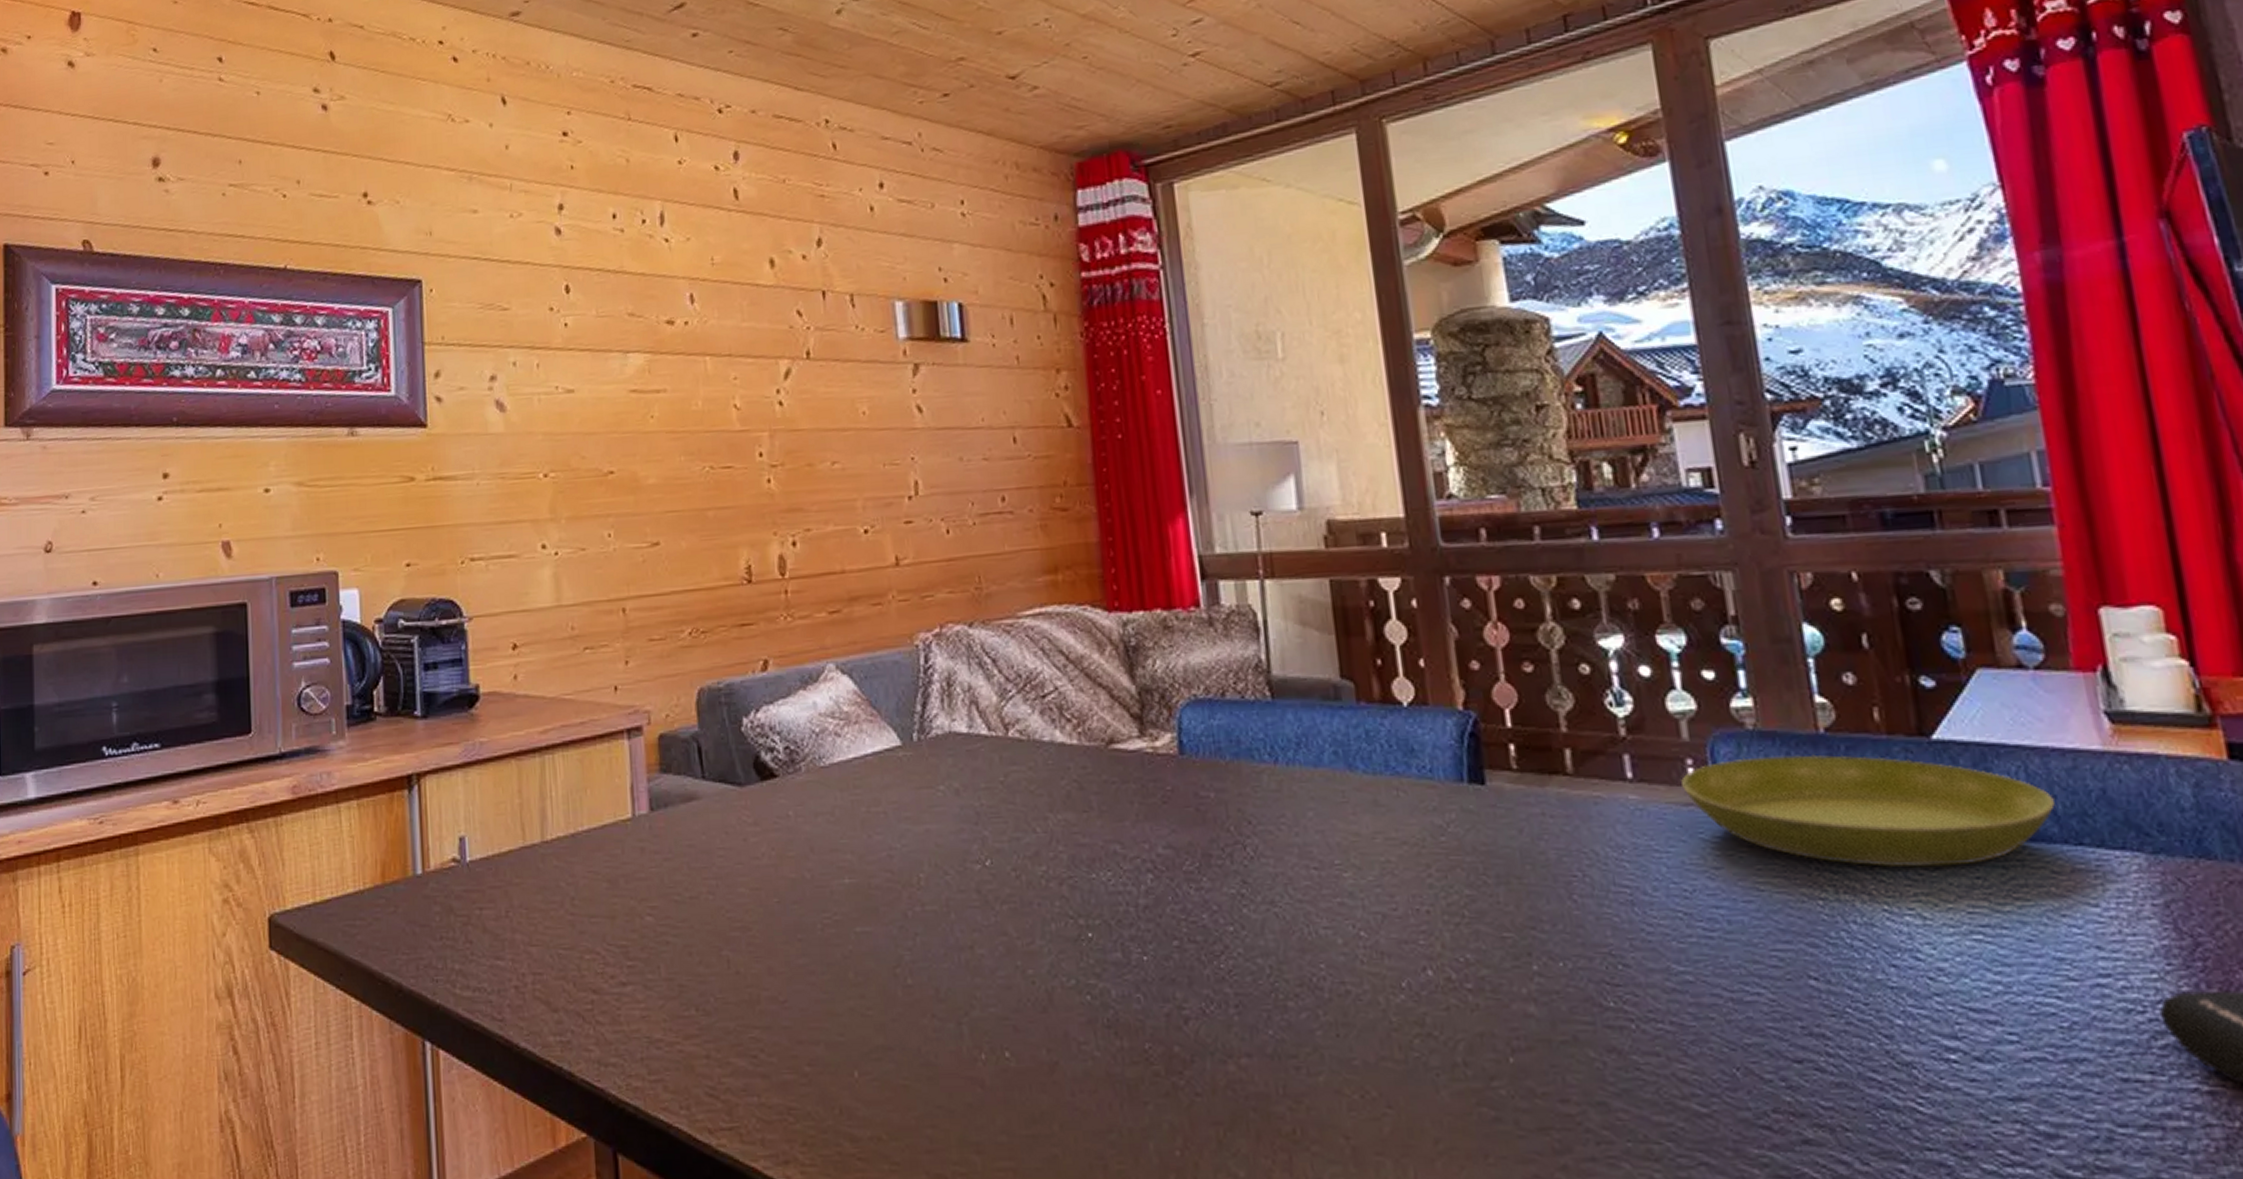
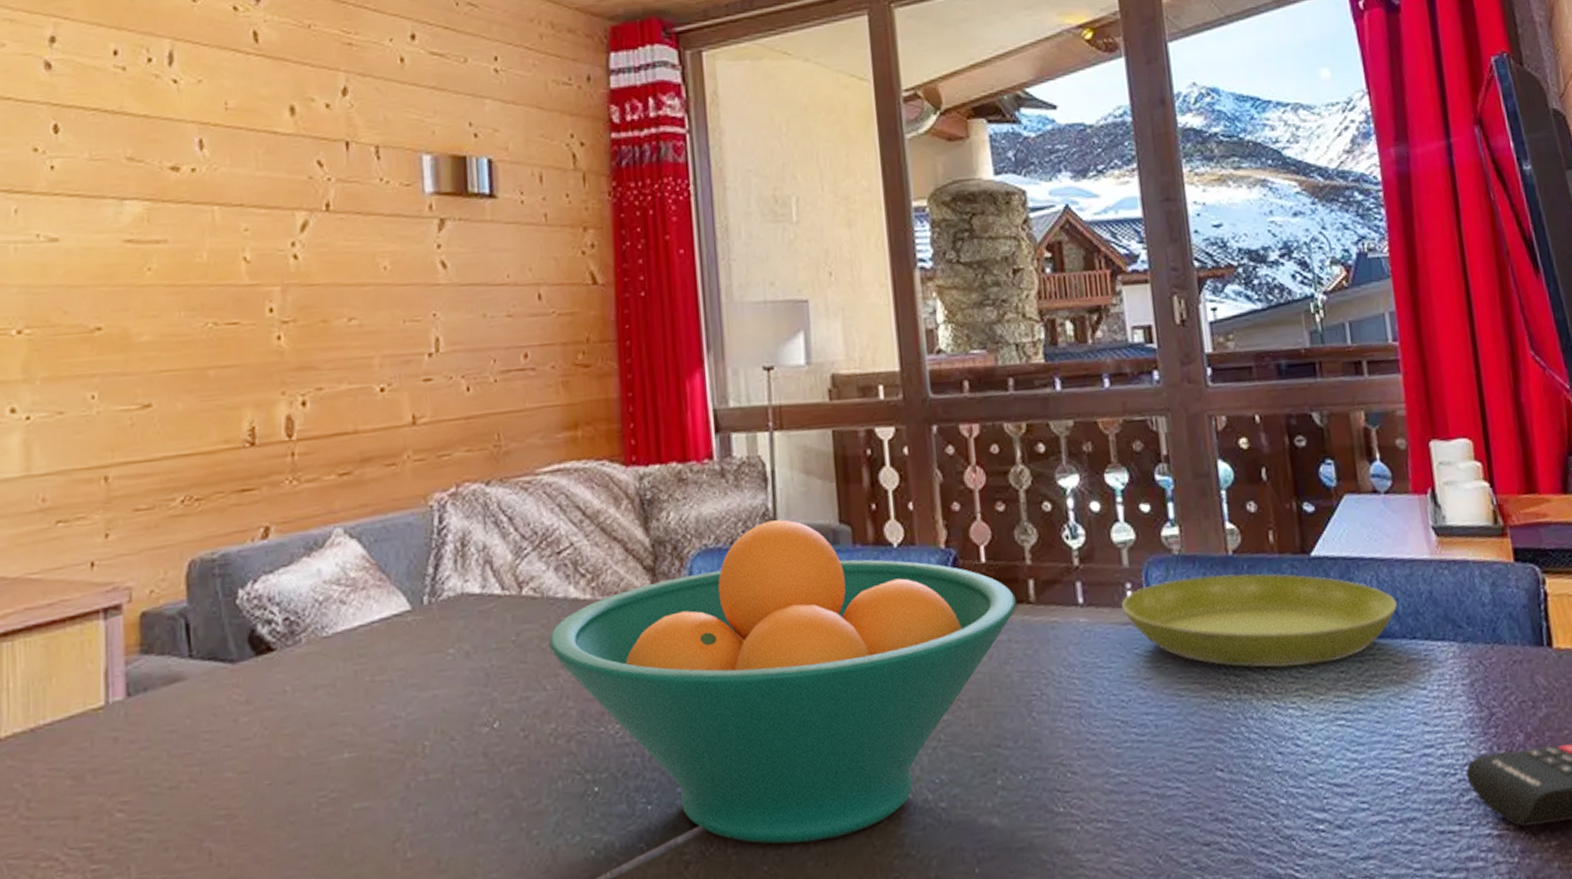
fruit bowl: none [1036,672,1551,1011] -> present [549,519,1017,844]

